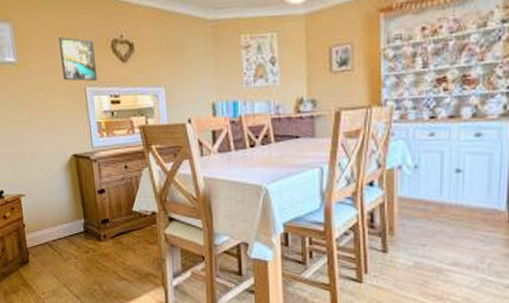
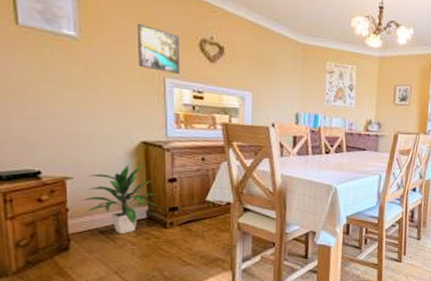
indoor plant: none [33,178,91,248] -> present [81,165,157,235]

